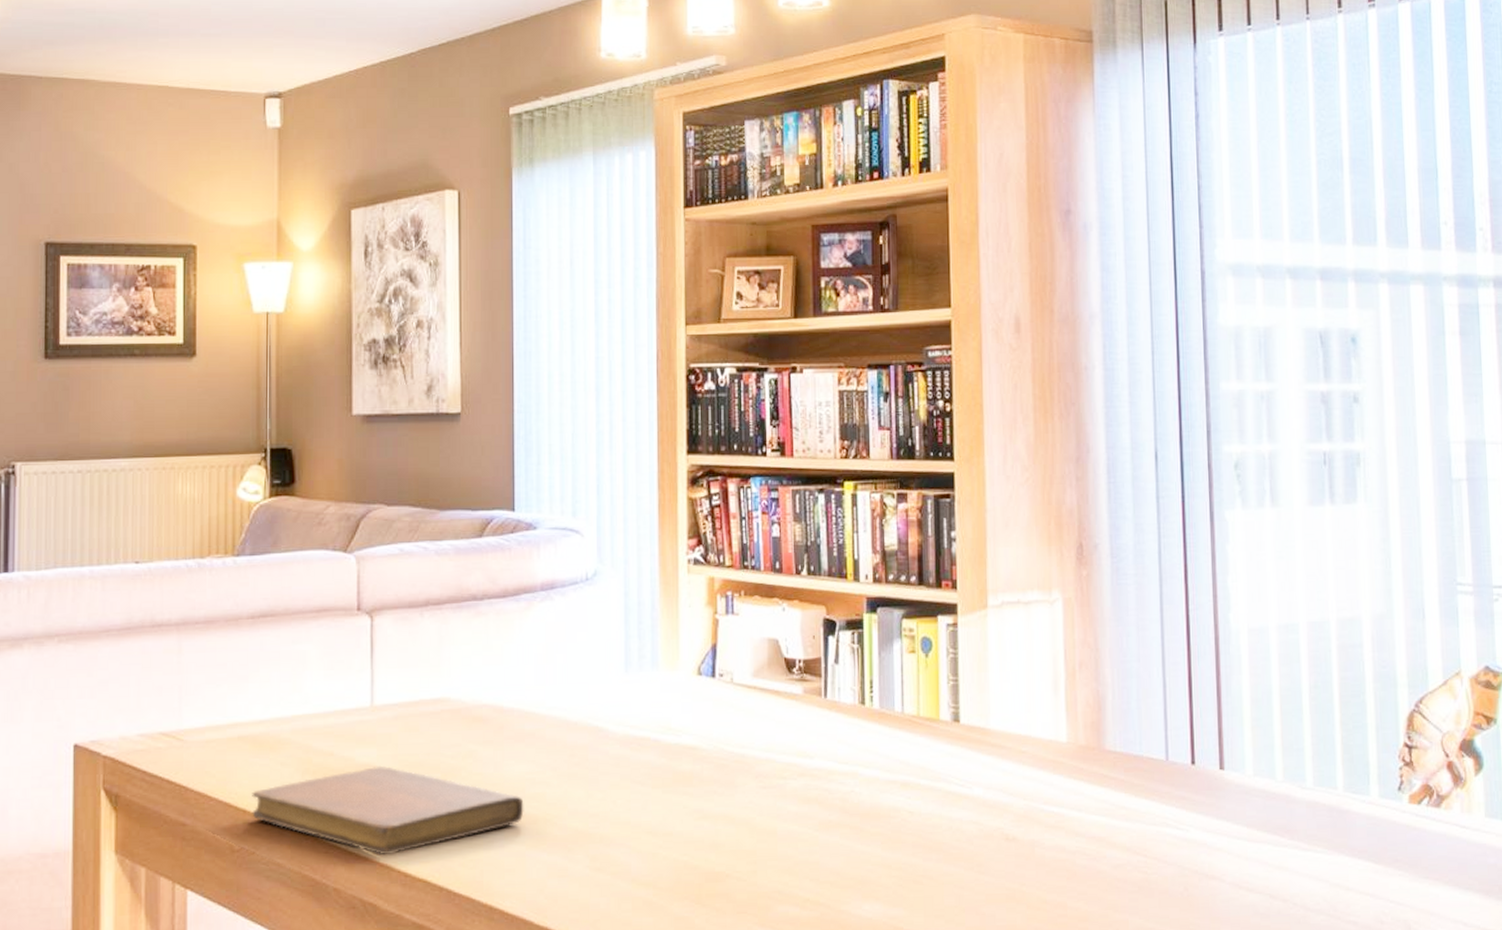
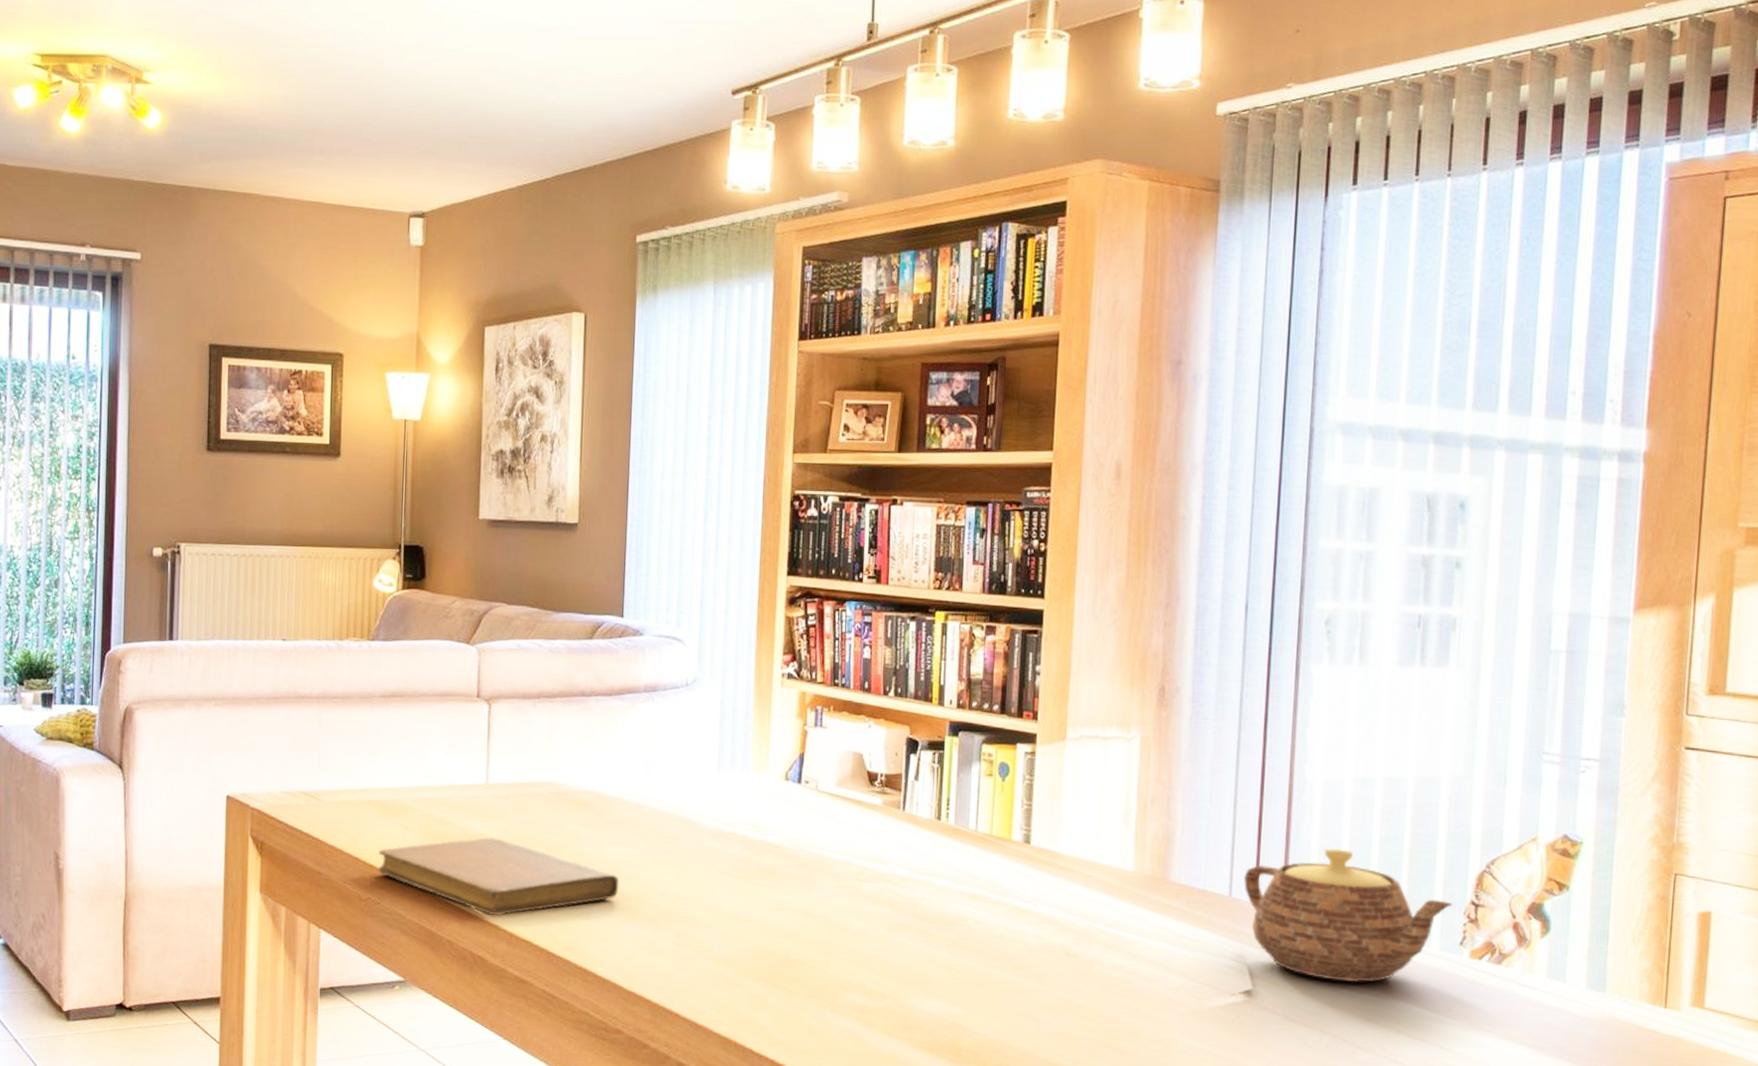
teapot: none [1179,699,1387,841] -> present [1244,848,1453,983]

